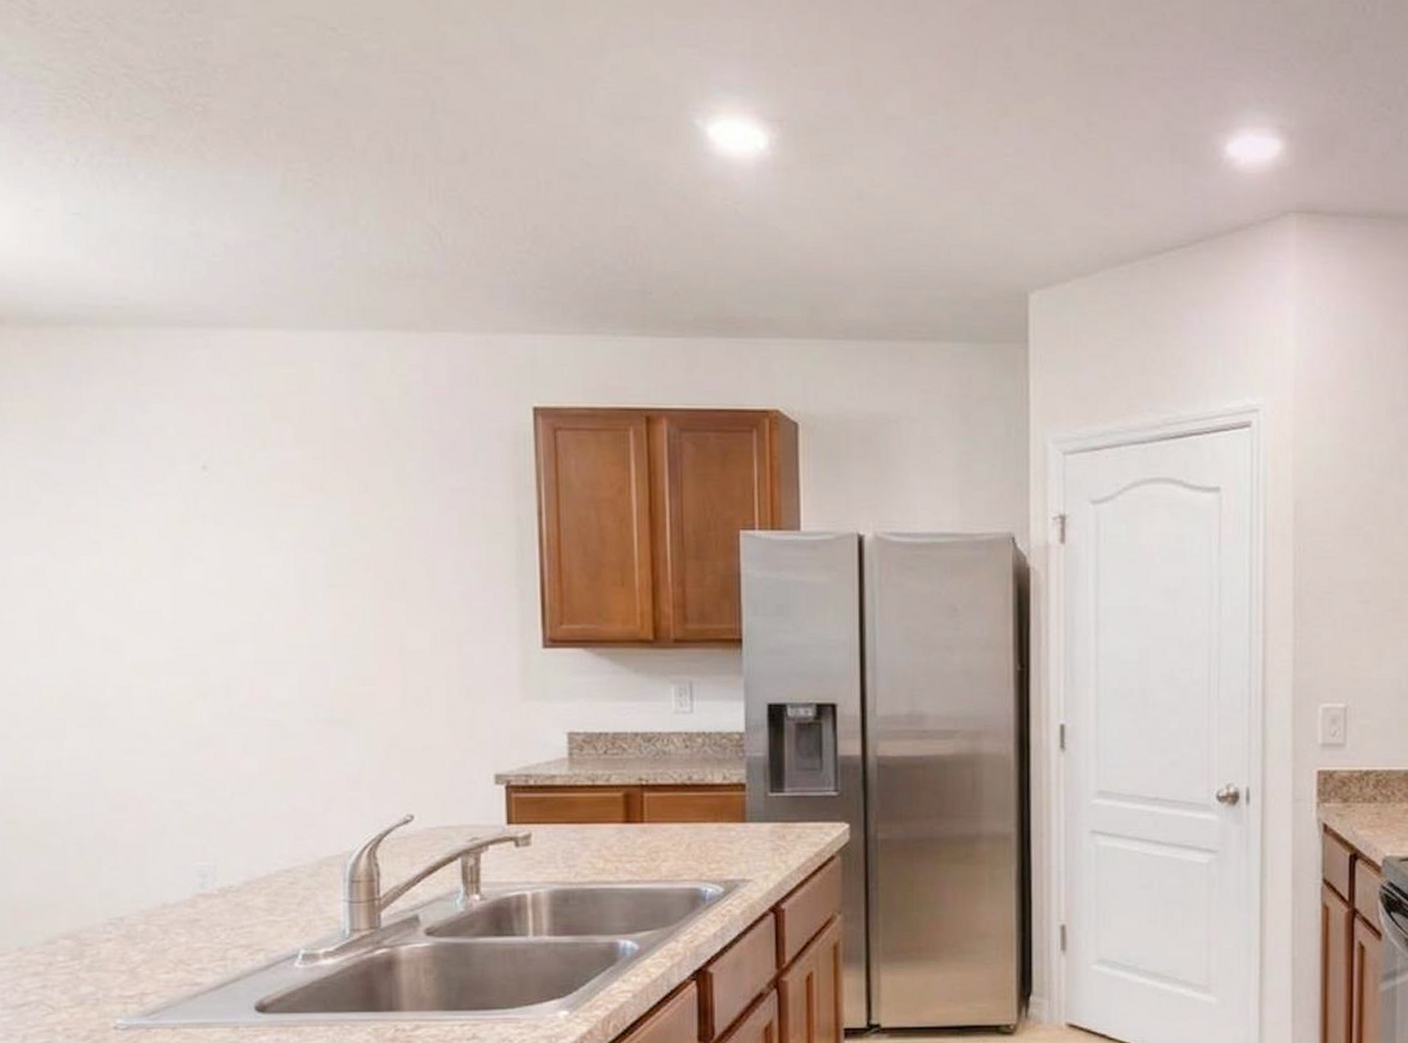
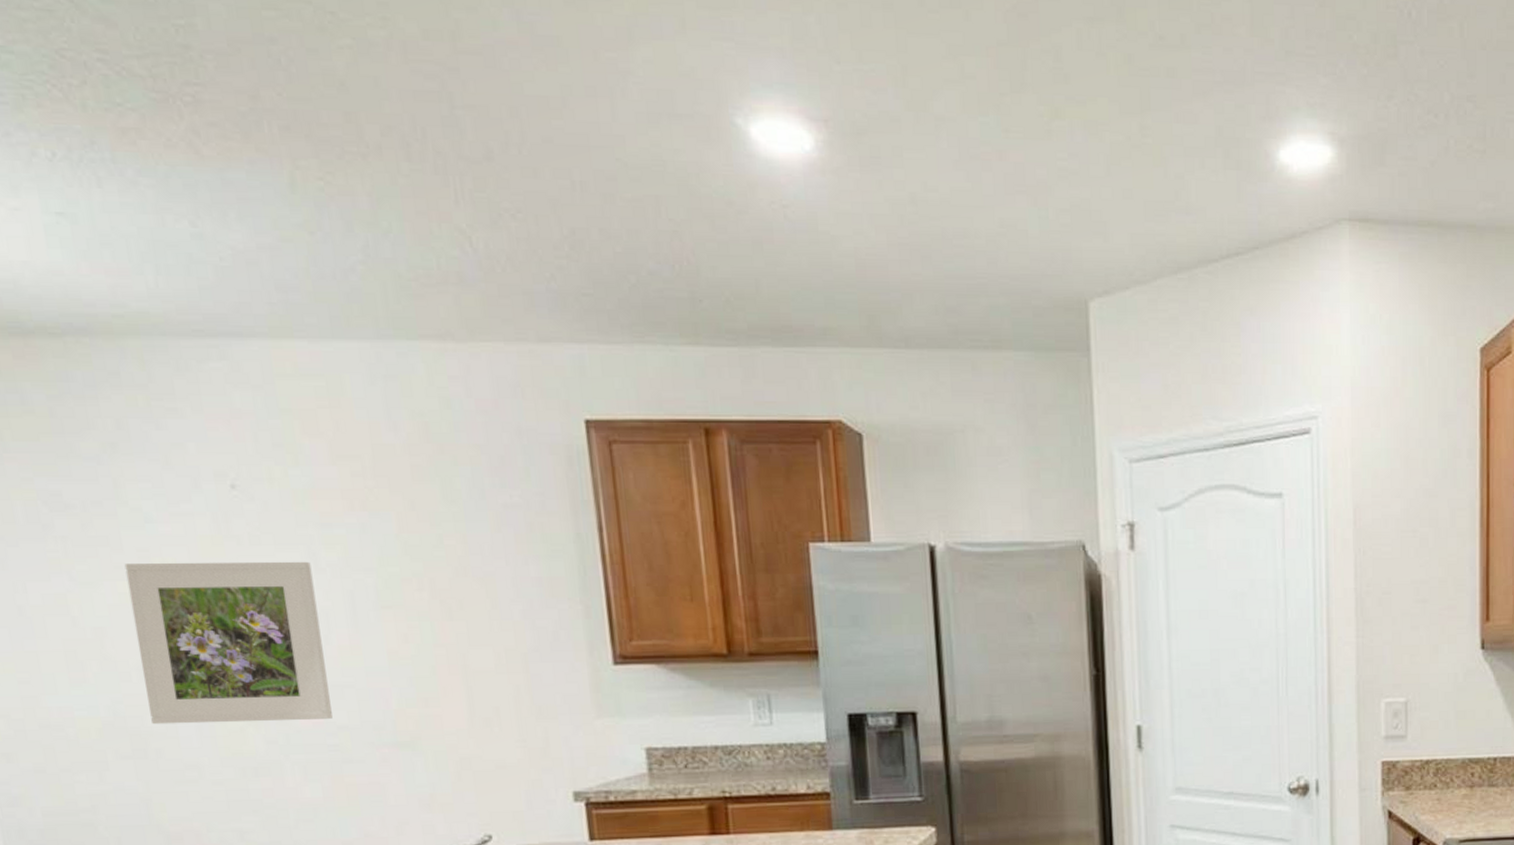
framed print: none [100,539,274,695] -> present [124,561,333,725]

